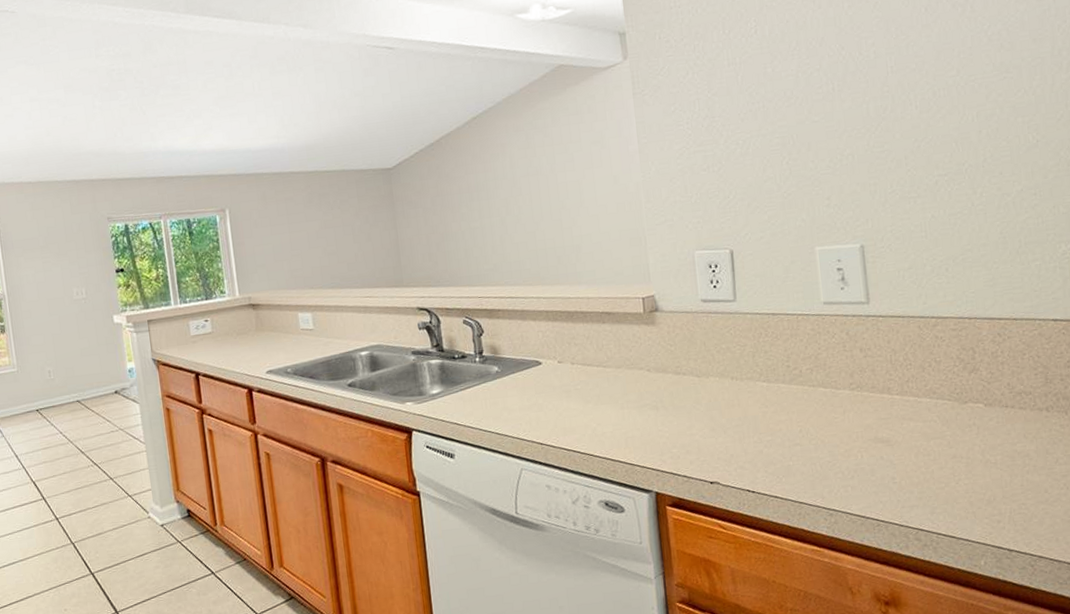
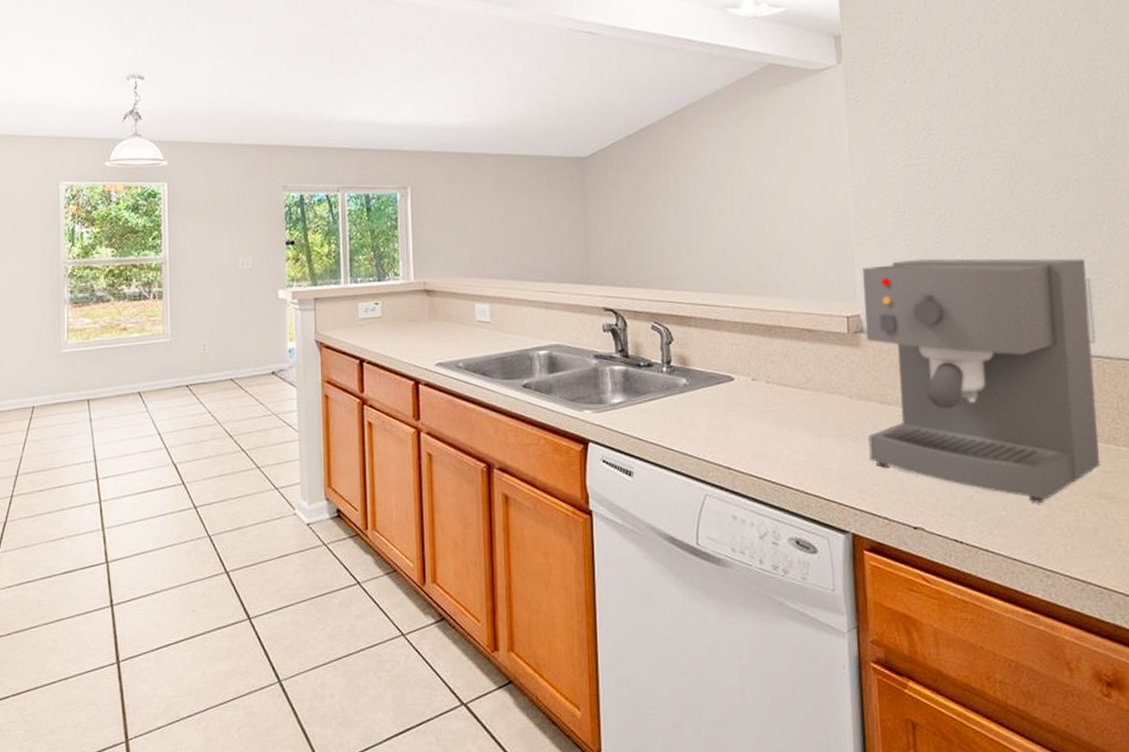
coffee maker: none [655,227,875,452] -> present [863,258,1100,503]

